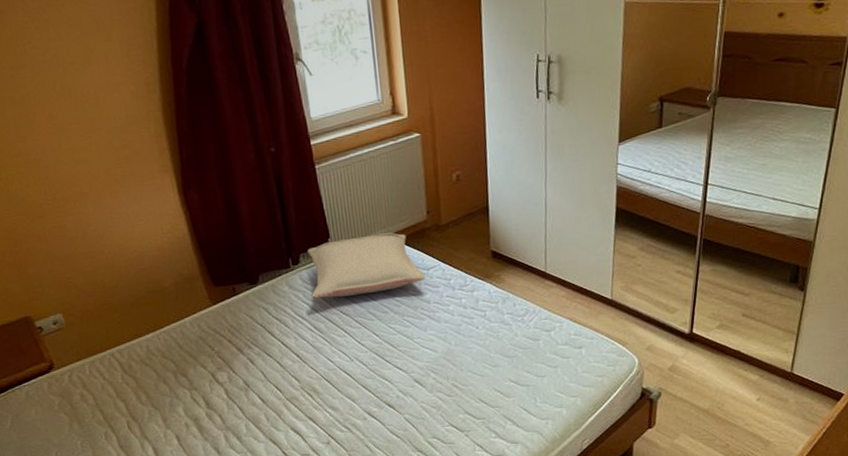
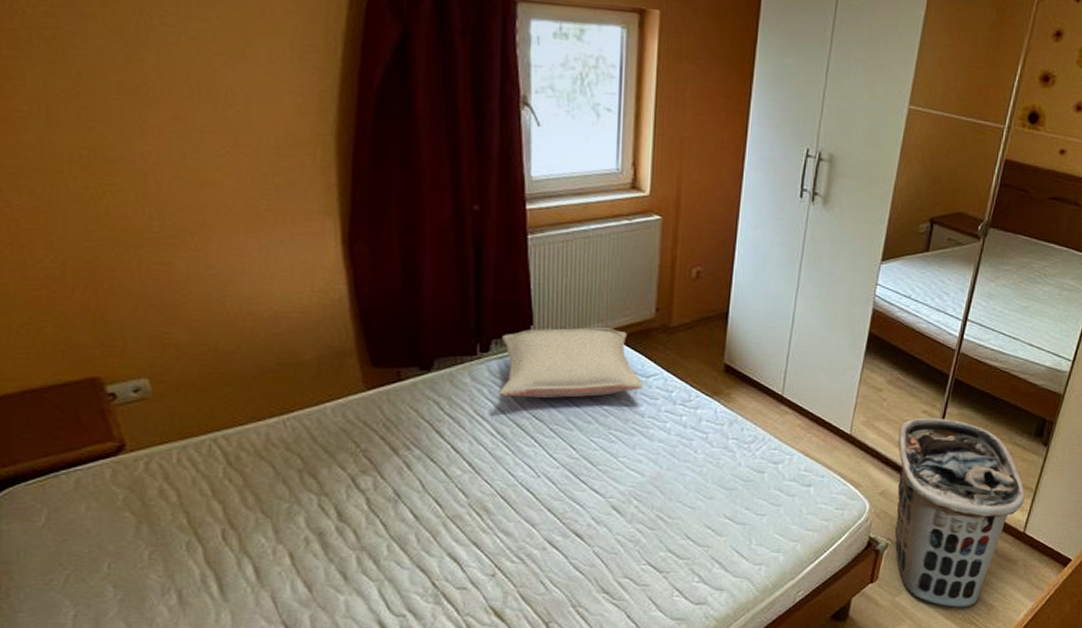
clothes hamper: none [656,275,788,447] -> present [894,417,1025,609]

